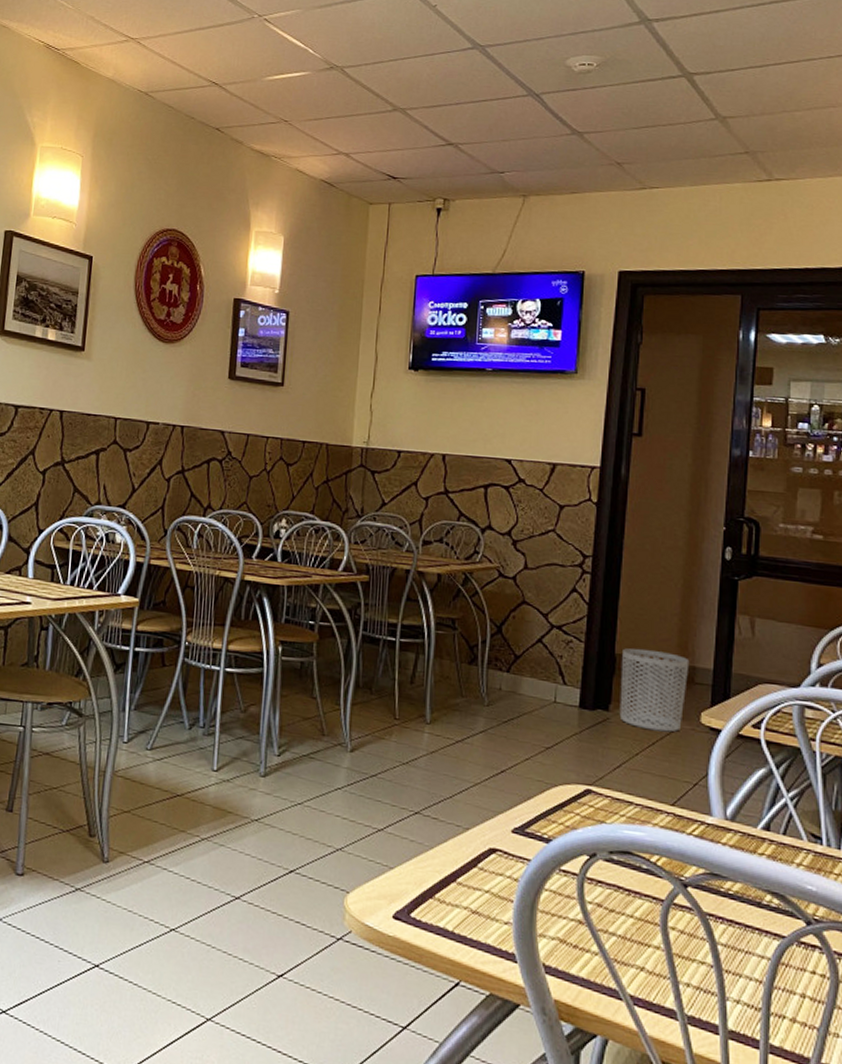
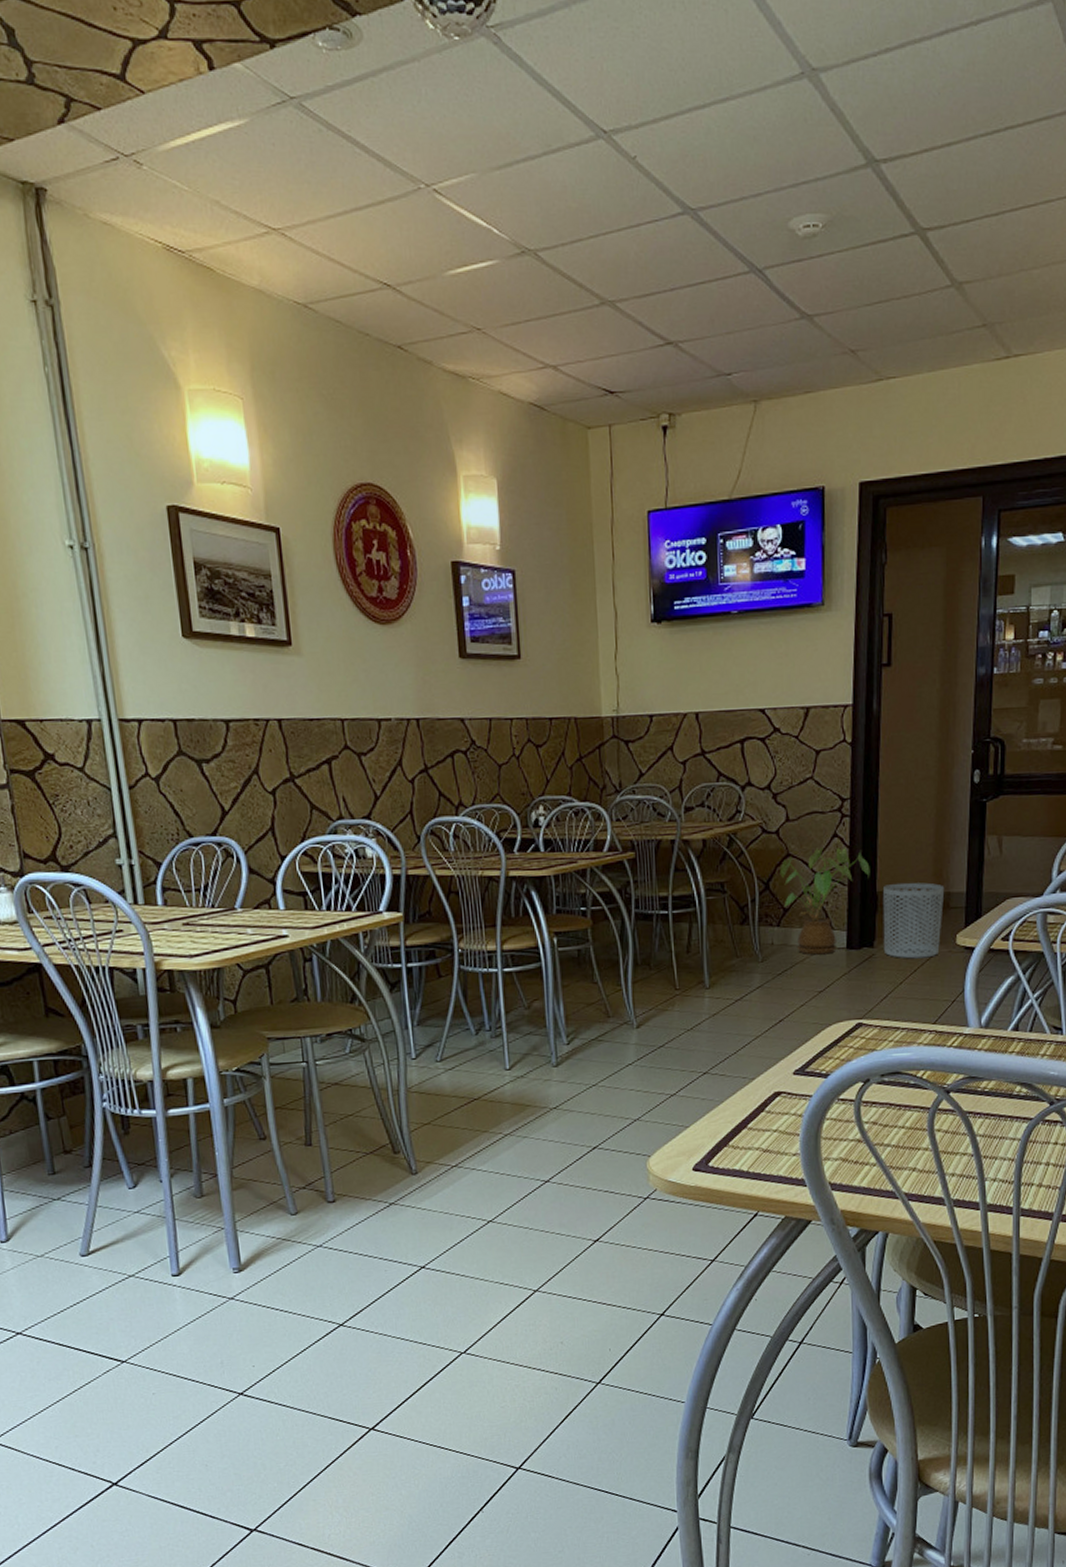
house plant: none [513,599,610,710] -> present [779,847,870,955]

